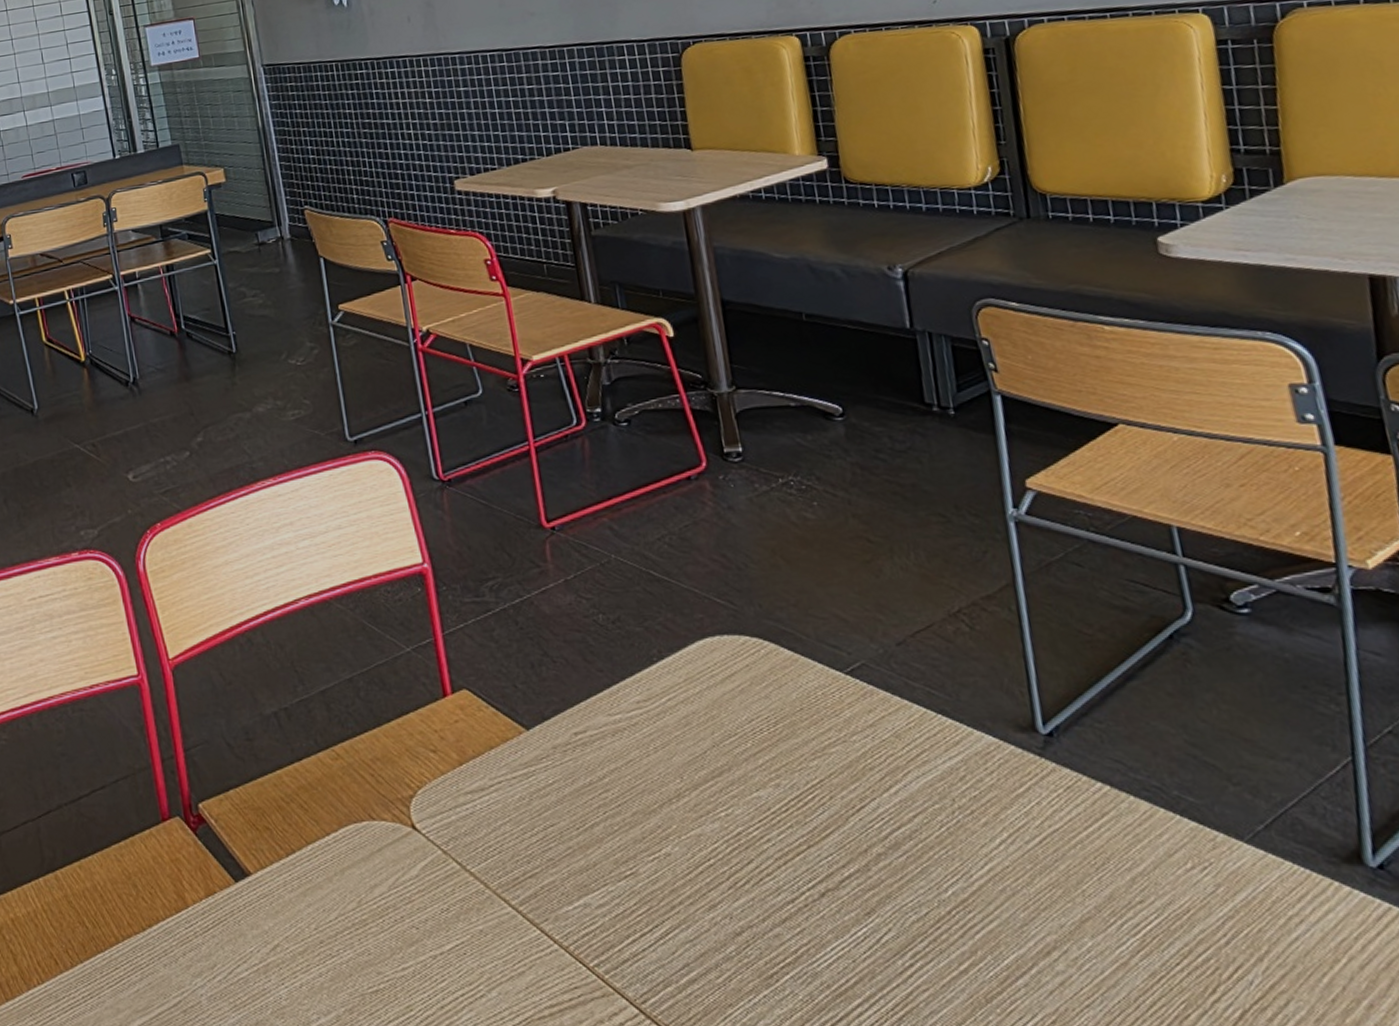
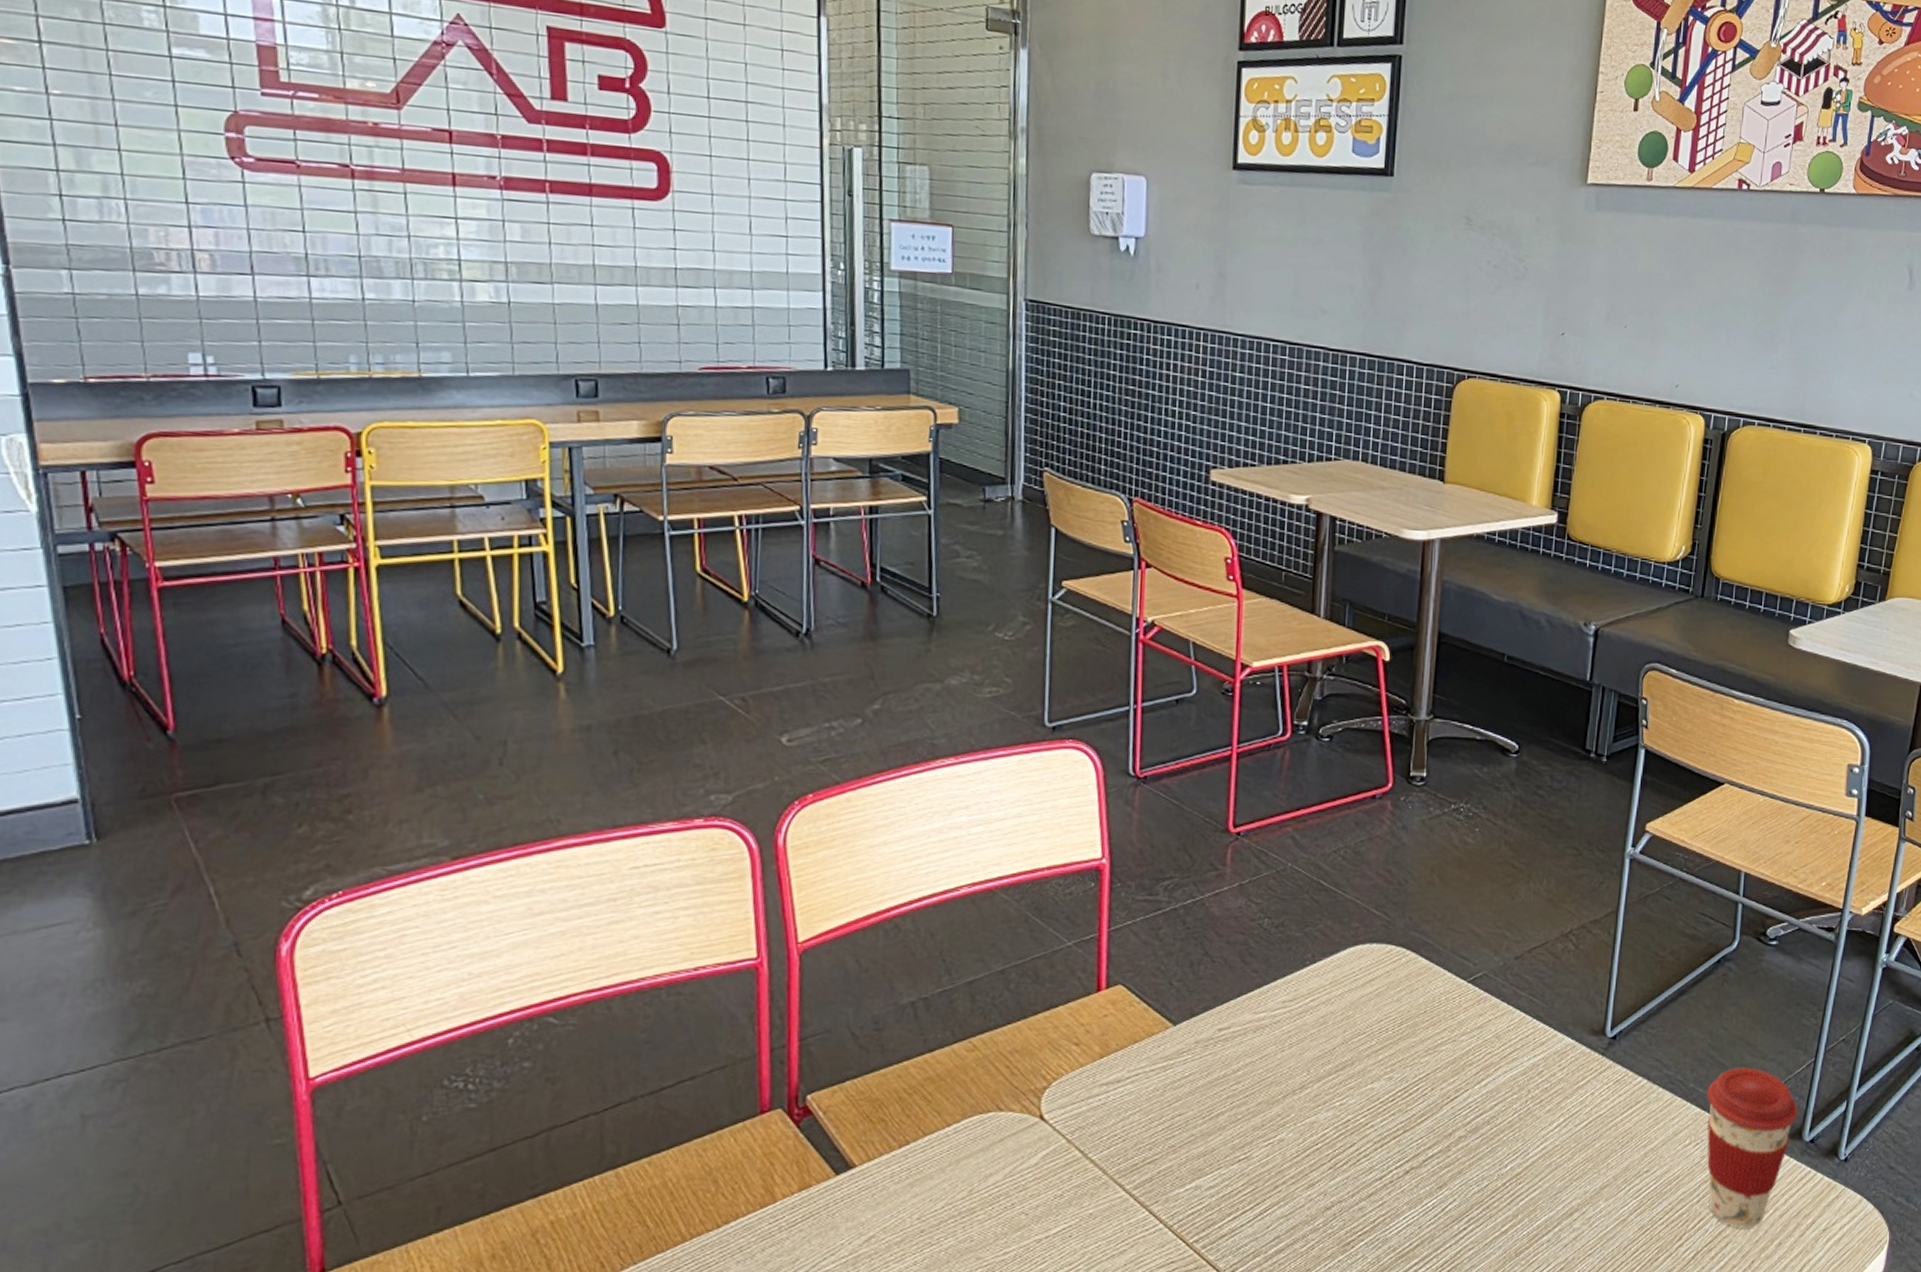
coffee cup: none [1199,769,1348,983] -> present [1707,1067,1798,1229]

